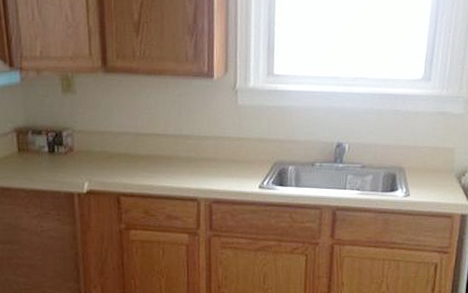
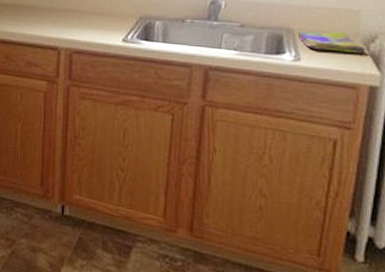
dish towel: none [407,167,458,186] -> present [297,29,365,53]

